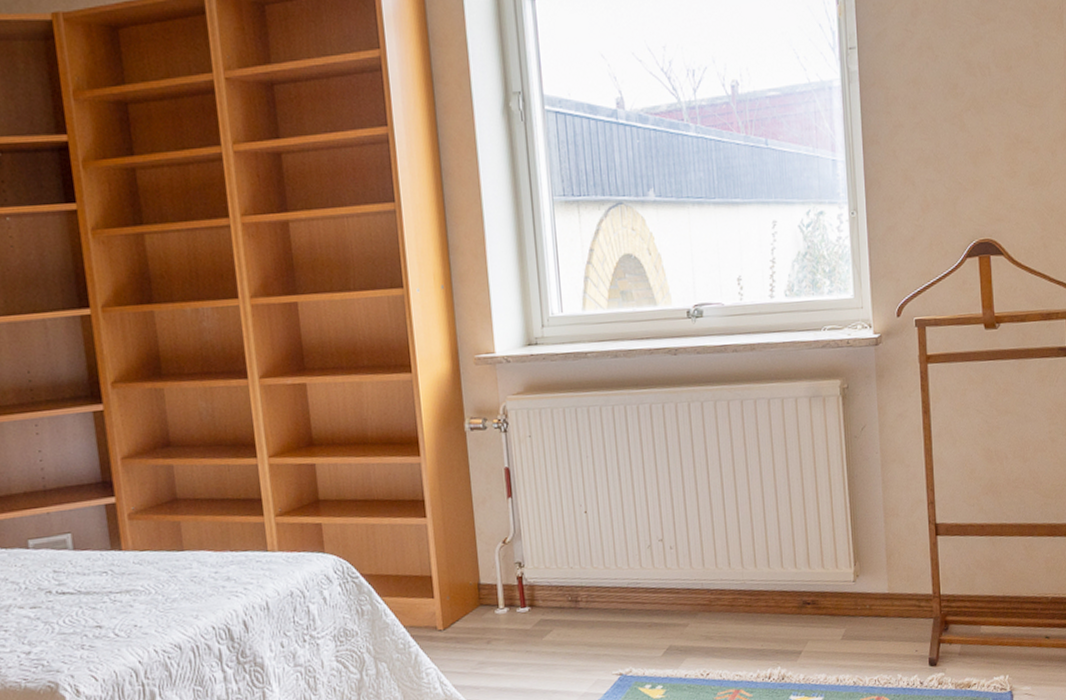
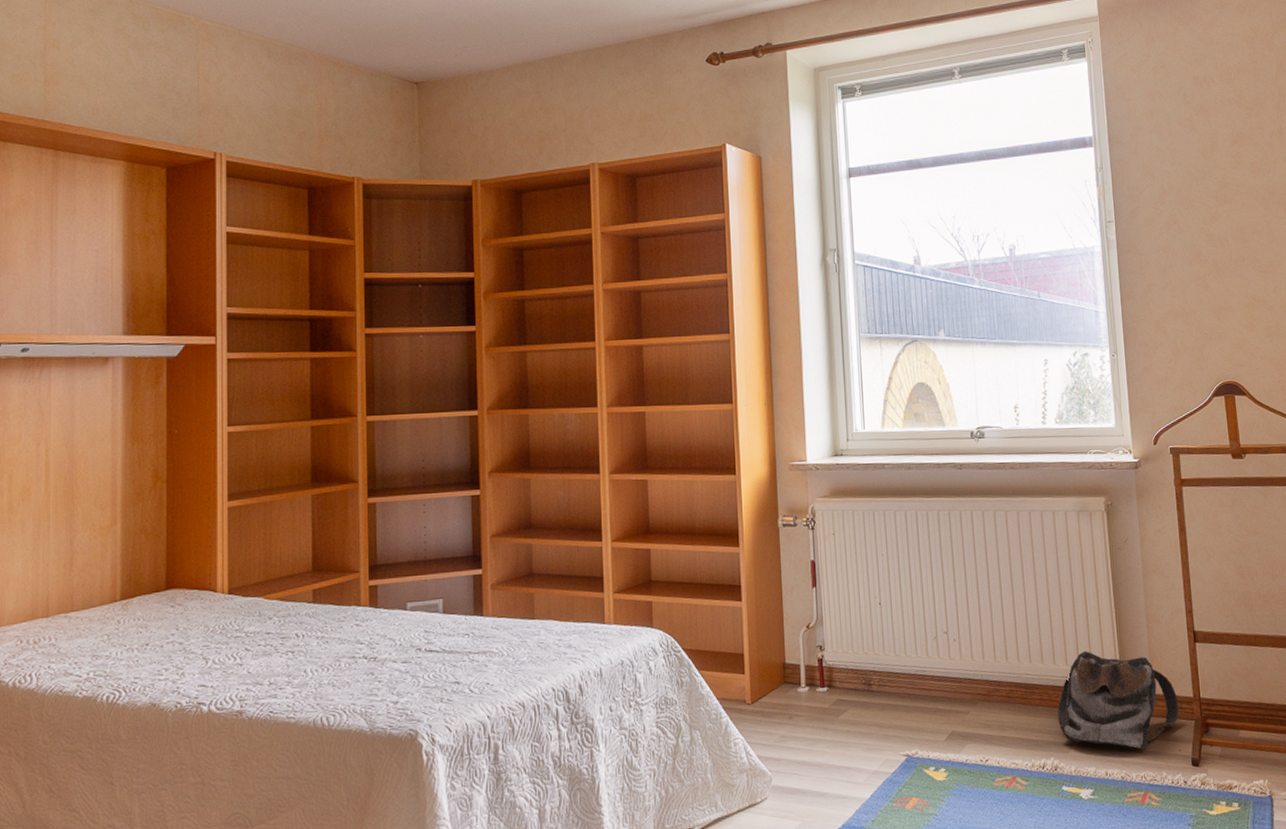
backpack: none [785,551,917,652] -> present [1057,651,1180,750]

